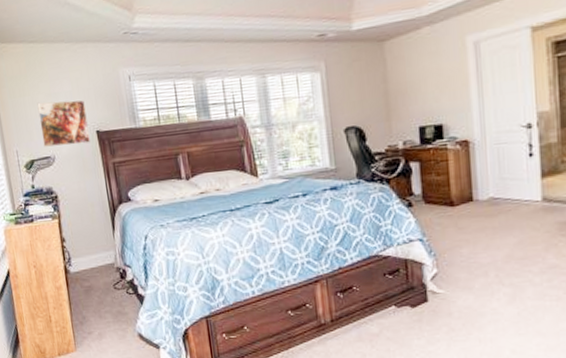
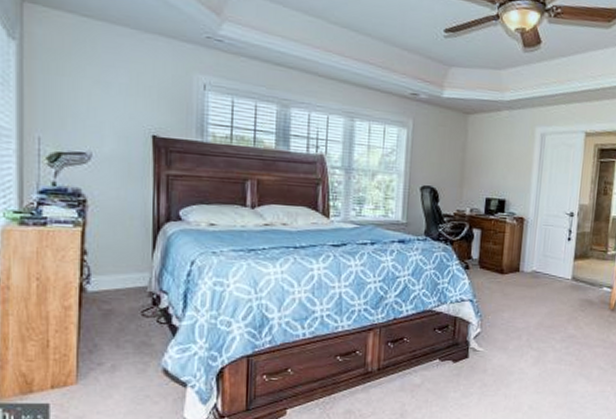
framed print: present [37,100,90,147] -> none [78,87,143,147]

